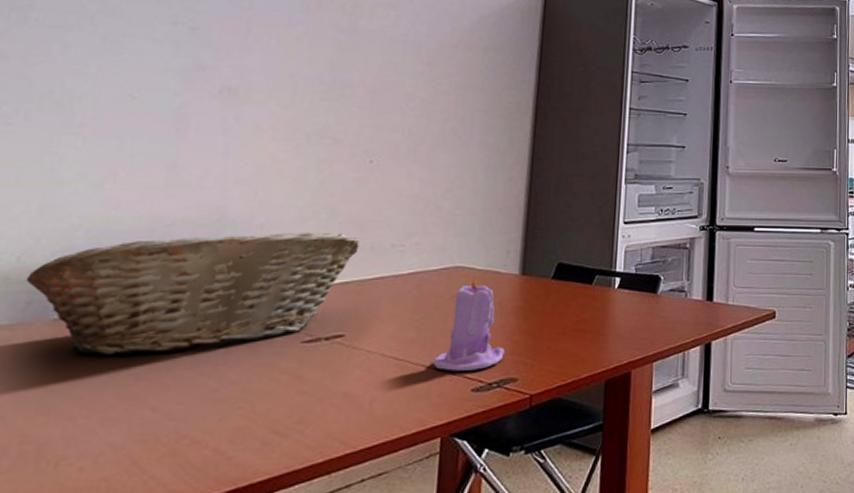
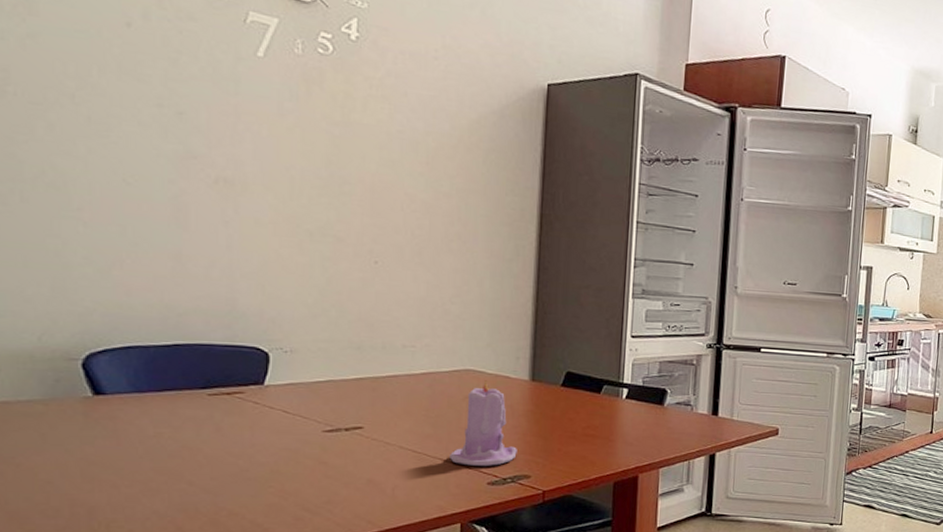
fruit basket: present [27,232,359,356] -> none [52,326,370,433]

